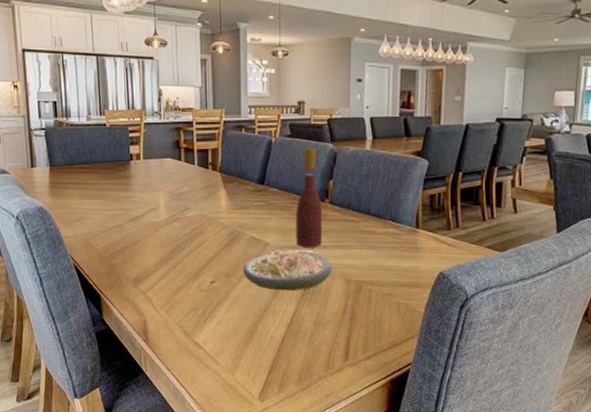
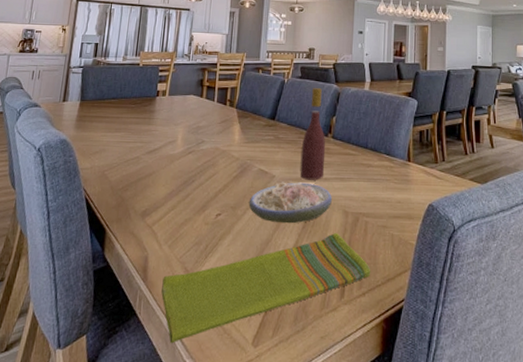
dish towel: none [164,299,376,397] -> present [161,232,371,344]

